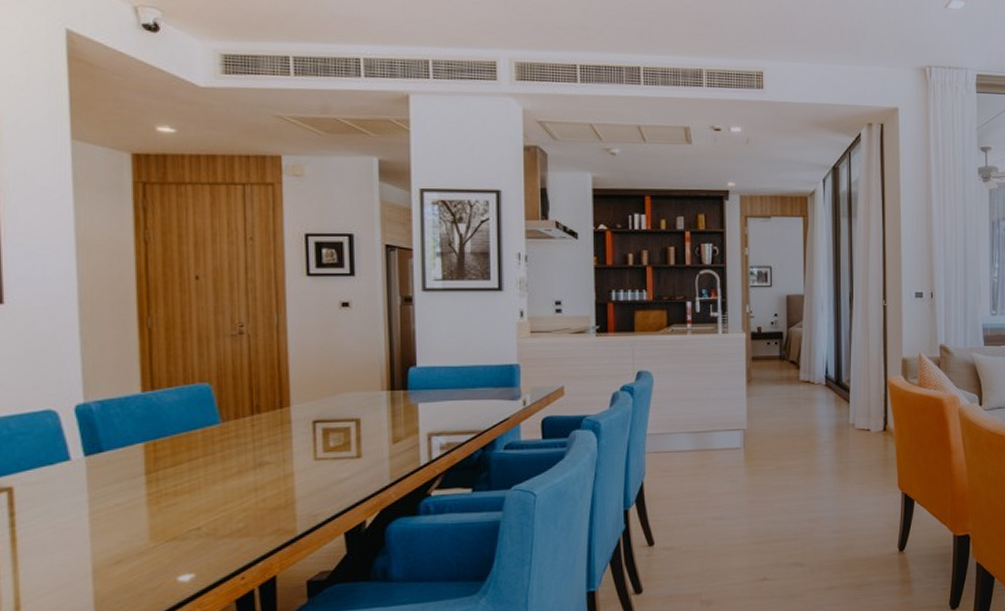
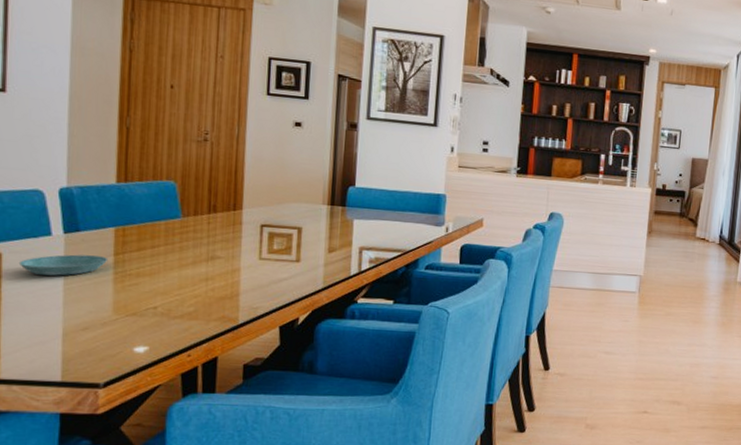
saucer: none [33,477,140,507] -> present [18,254,109,276]

